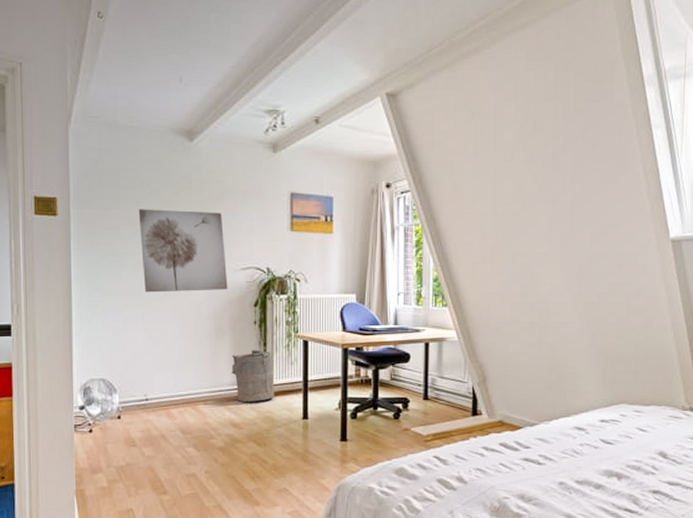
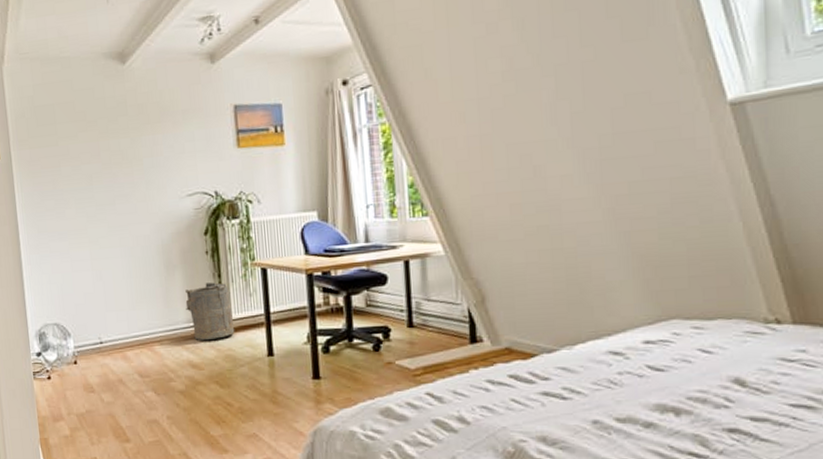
wall art: present [138,209,228,293] -> none [76,136,175,230]

